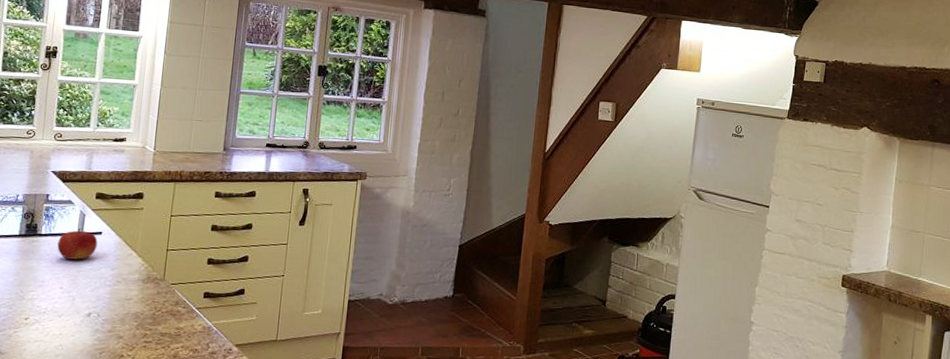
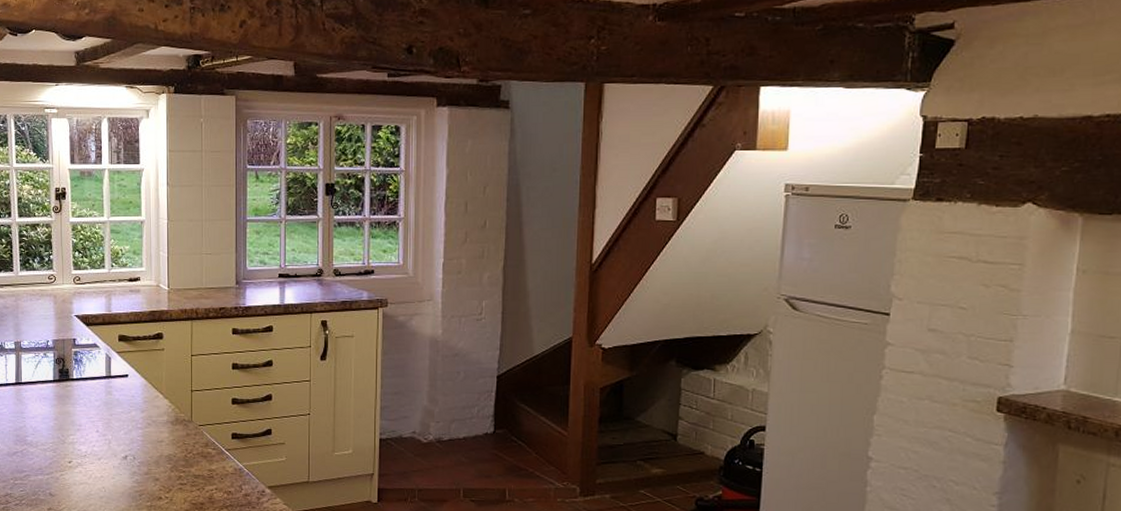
fruit: present [57,228,98,260] -> none [89,371,125,403]

